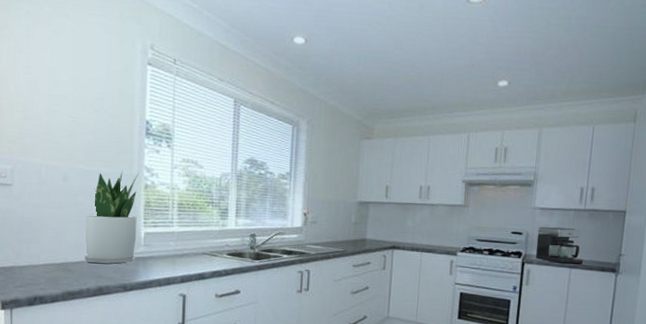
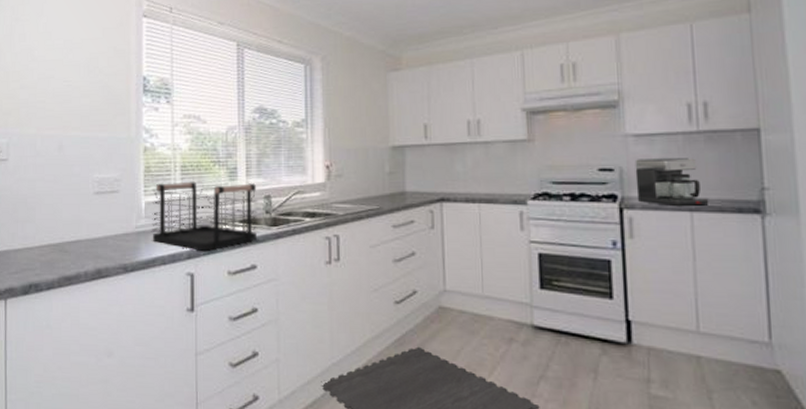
planter: present [84,170,138,264] -> none [80,134,136,242]
dish rack: none [150,217,244,277] -> present [152,181,258,251]

